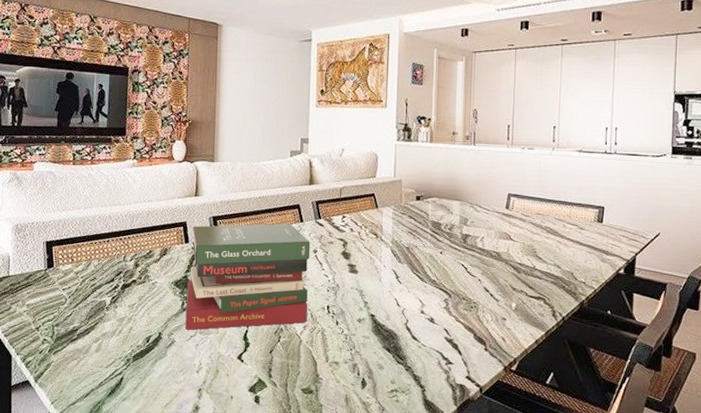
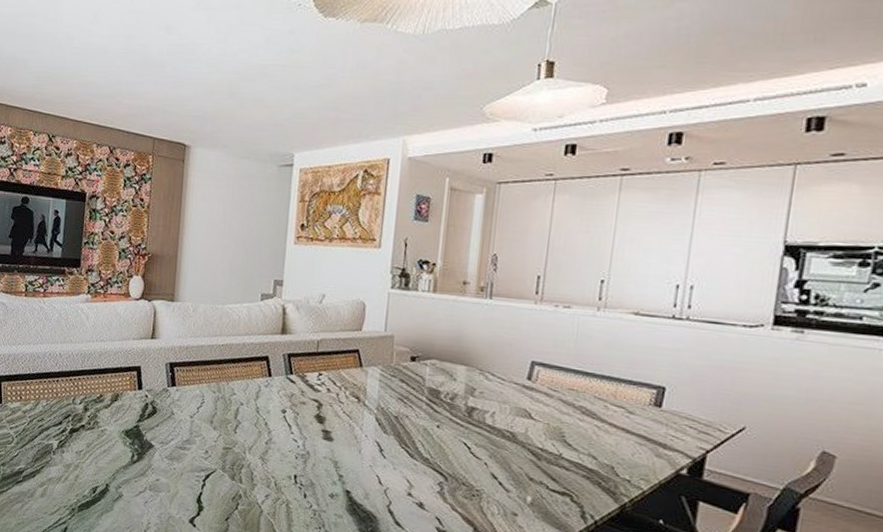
books: present [185,223,310,330] -> none [134,371,279,492]

